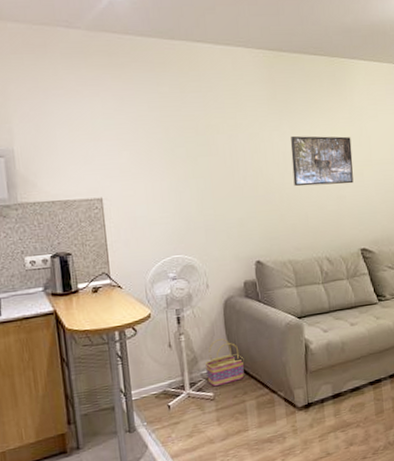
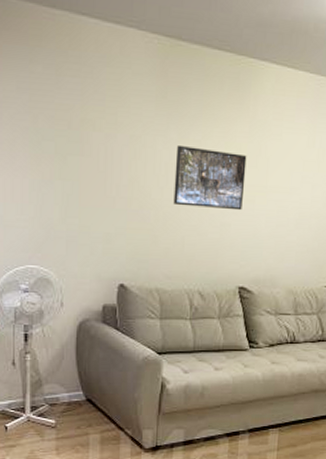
basket: present [205,339,245,387] -> none [50,364,93,414]

